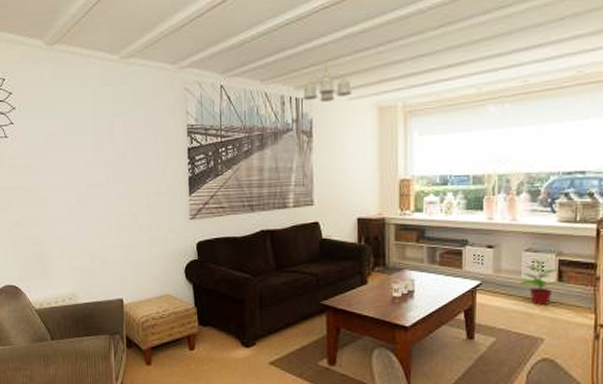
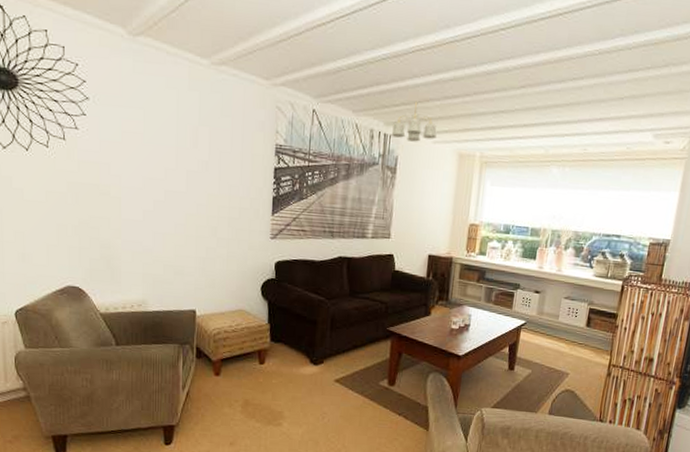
potted plant: present [520,258,564,306] -> none [556,305,591,346]

